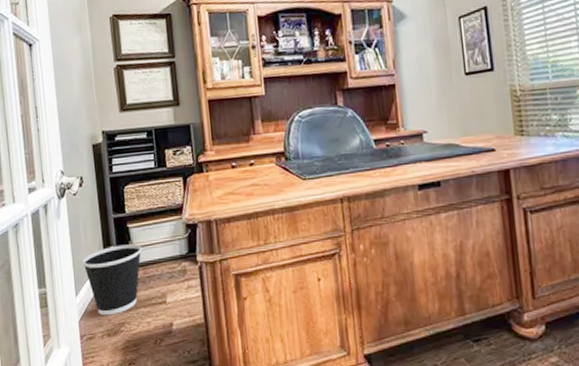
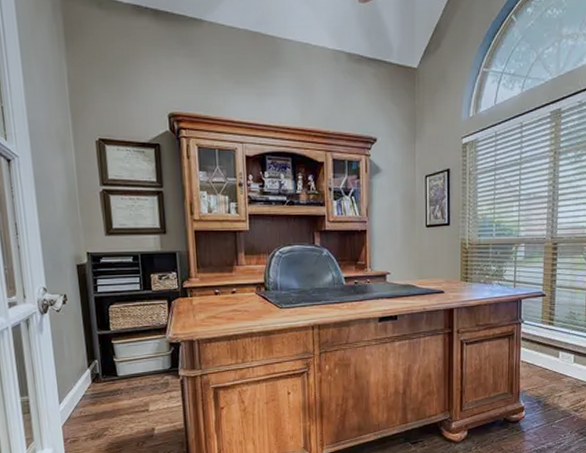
wastebasket: present [82,244,142,316] -> none [66,358,126,422]

